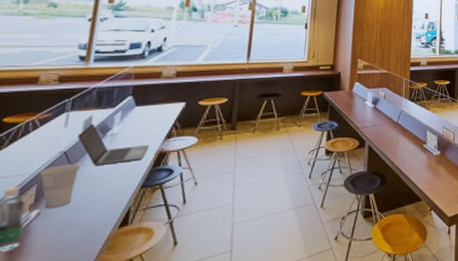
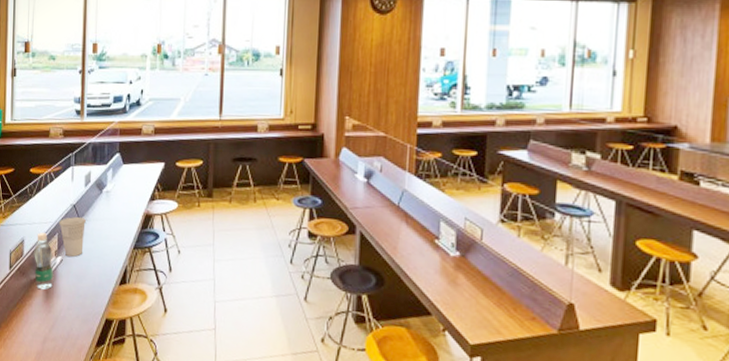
laptop: present [77,123,150,165] -> none [82,179,137,222]

